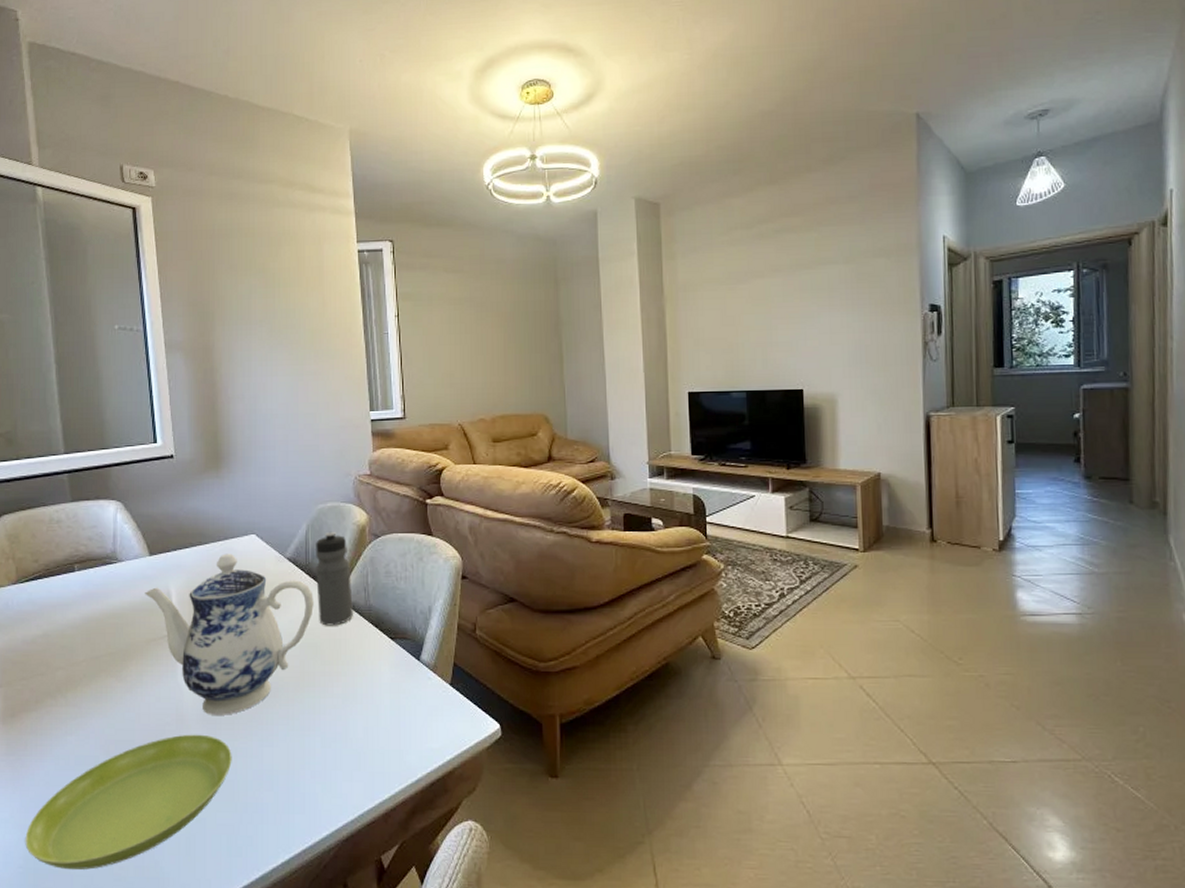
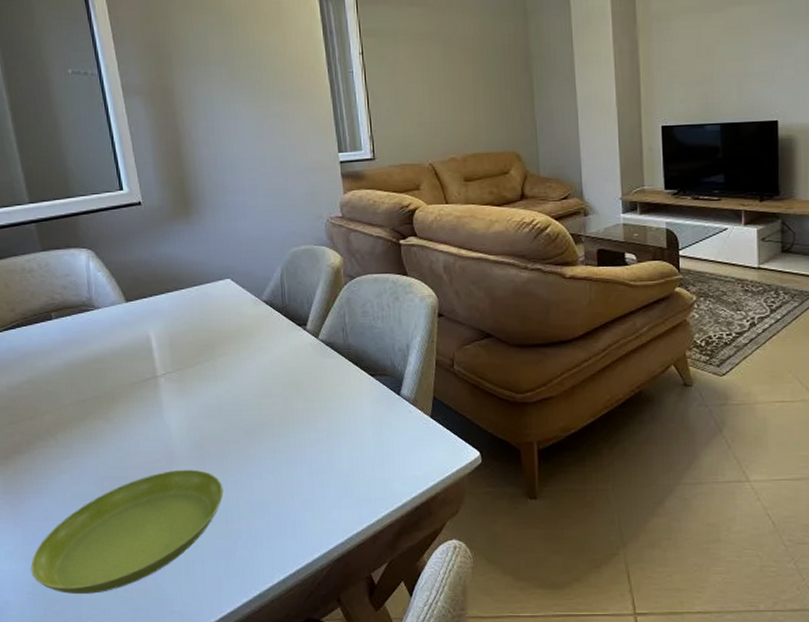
teapot: present [145,553,314,715] -> none [124,298,293,451]
water bottle: present [316,531,353,626] -> none [291,274,332,365]

